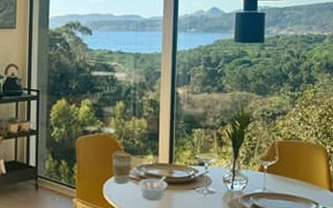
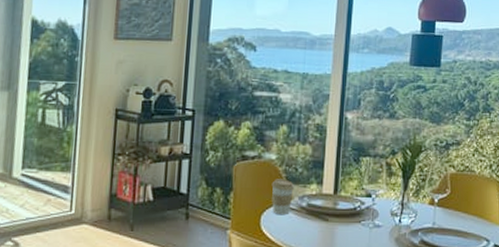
legume: present [138,176,168,200] -> none [299,208,331,233]

